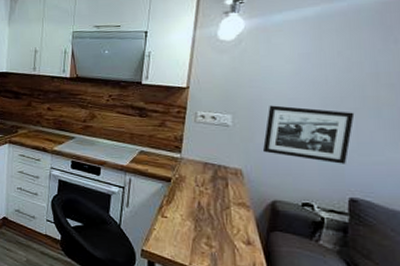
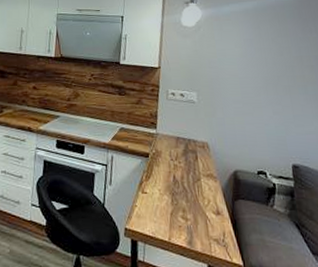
picture frame: present [262,105,355,164] -> none [223,83,289,134]

